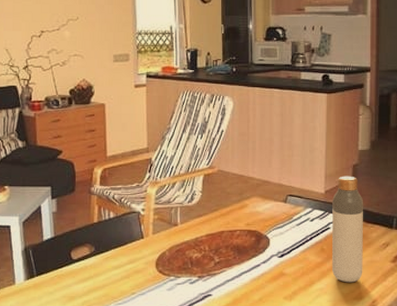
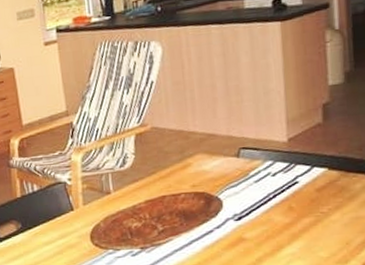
bottle: present [332,176,364,283] -> none [298,117,347,245]

